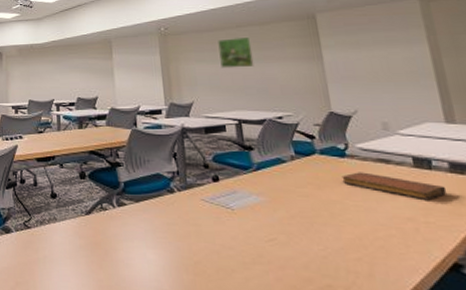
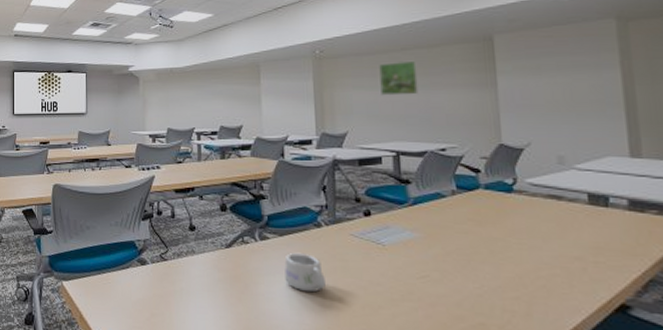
mug: none [141,218,181,258] -> present [284,252,326,293]
notebook: present [341,172,447,200] -> none [506,208,623,239]

